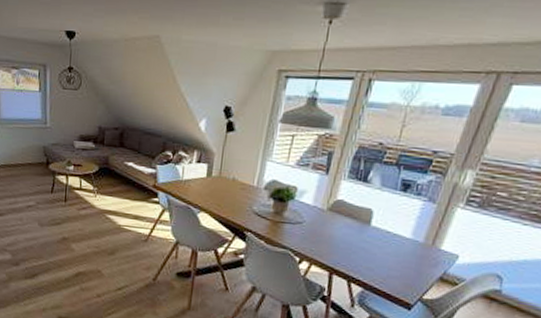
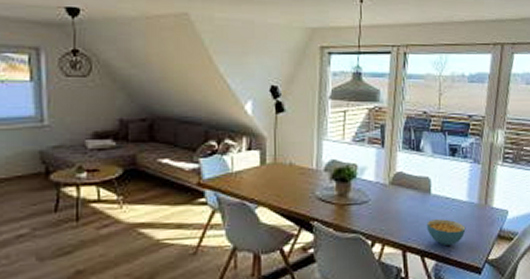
cereal bowl: none [359,250,403,277] -> present [426,219,466,246]

